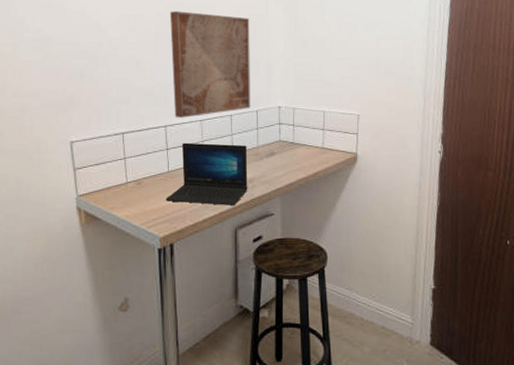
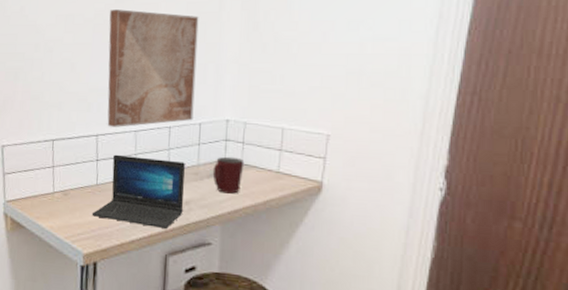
mug: none [270,137,296,169] -> present [212,156,245,194]

